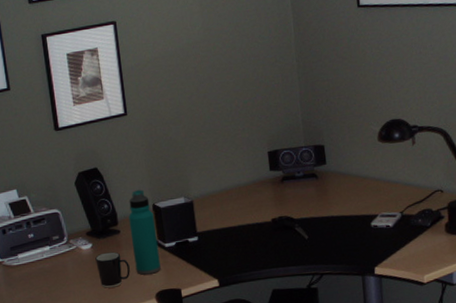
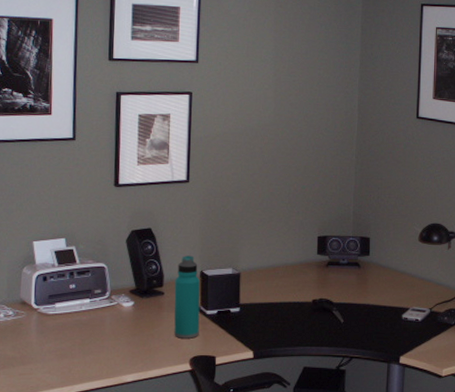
mug: present [95,251,130,288] -> none [135,312,168,348]

